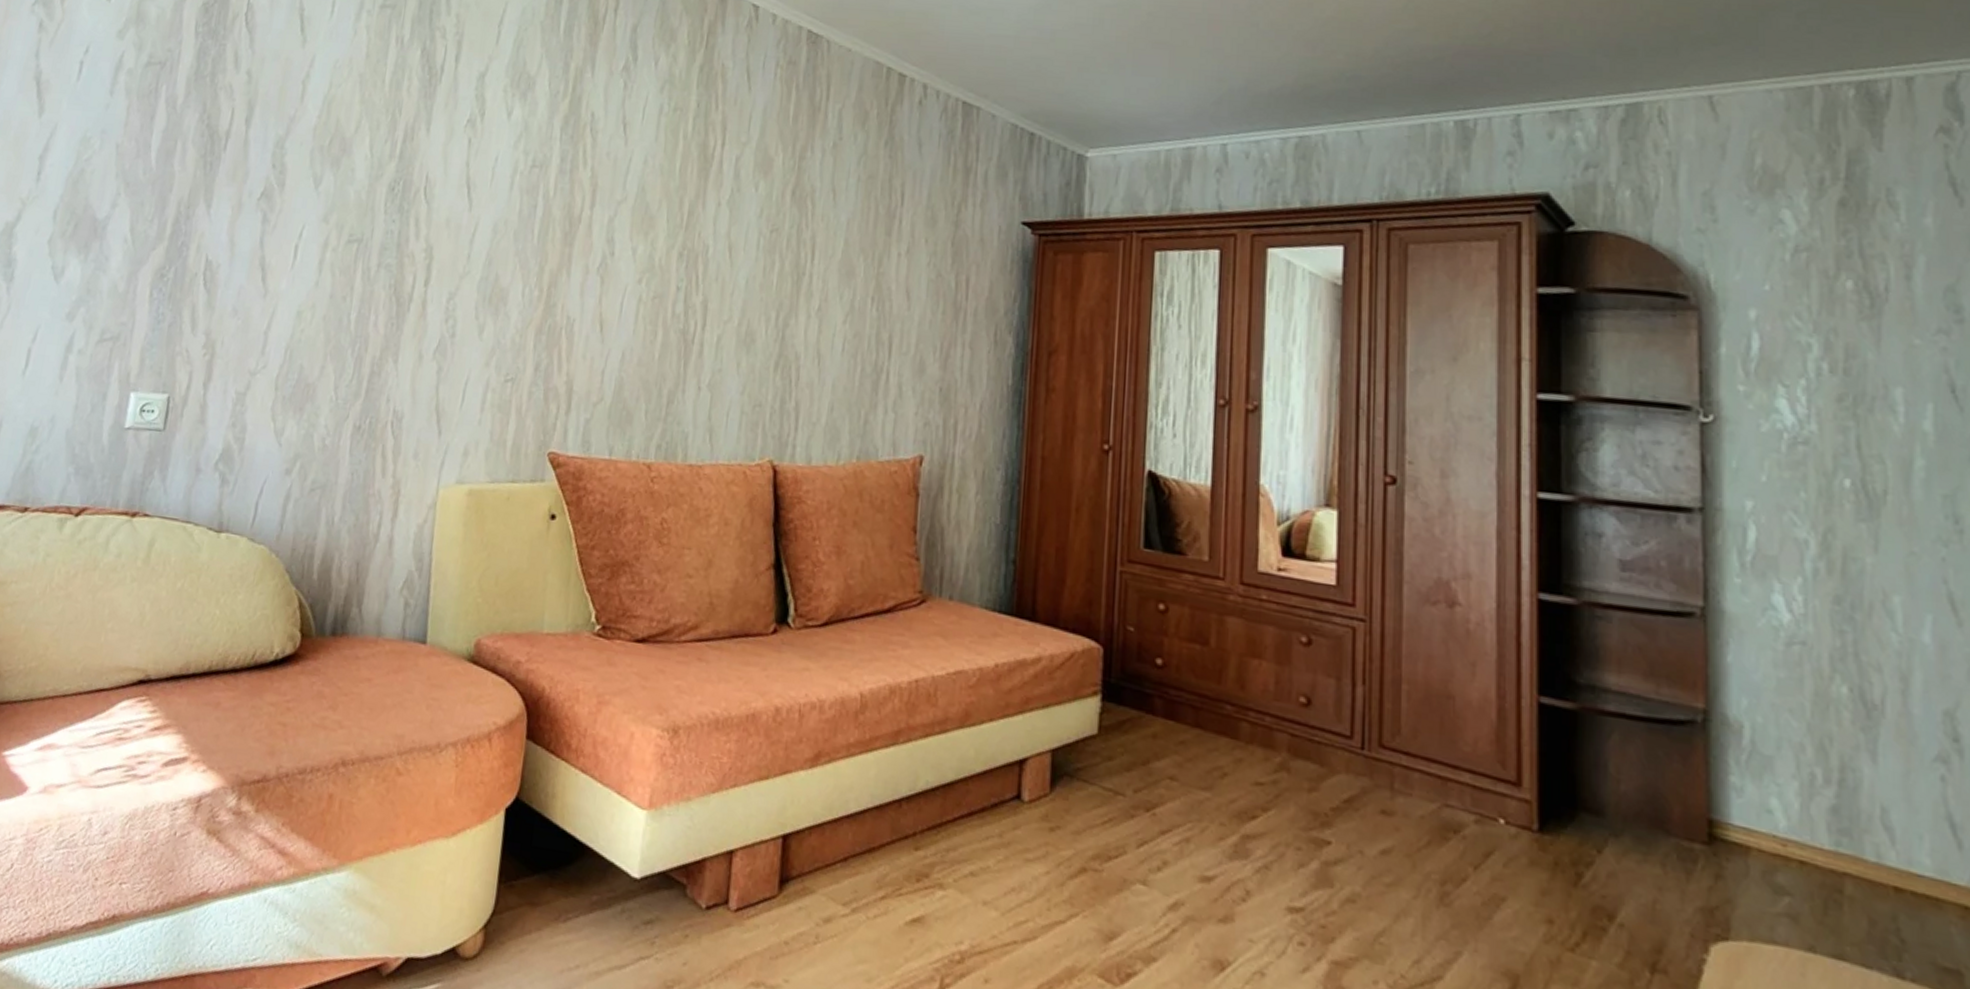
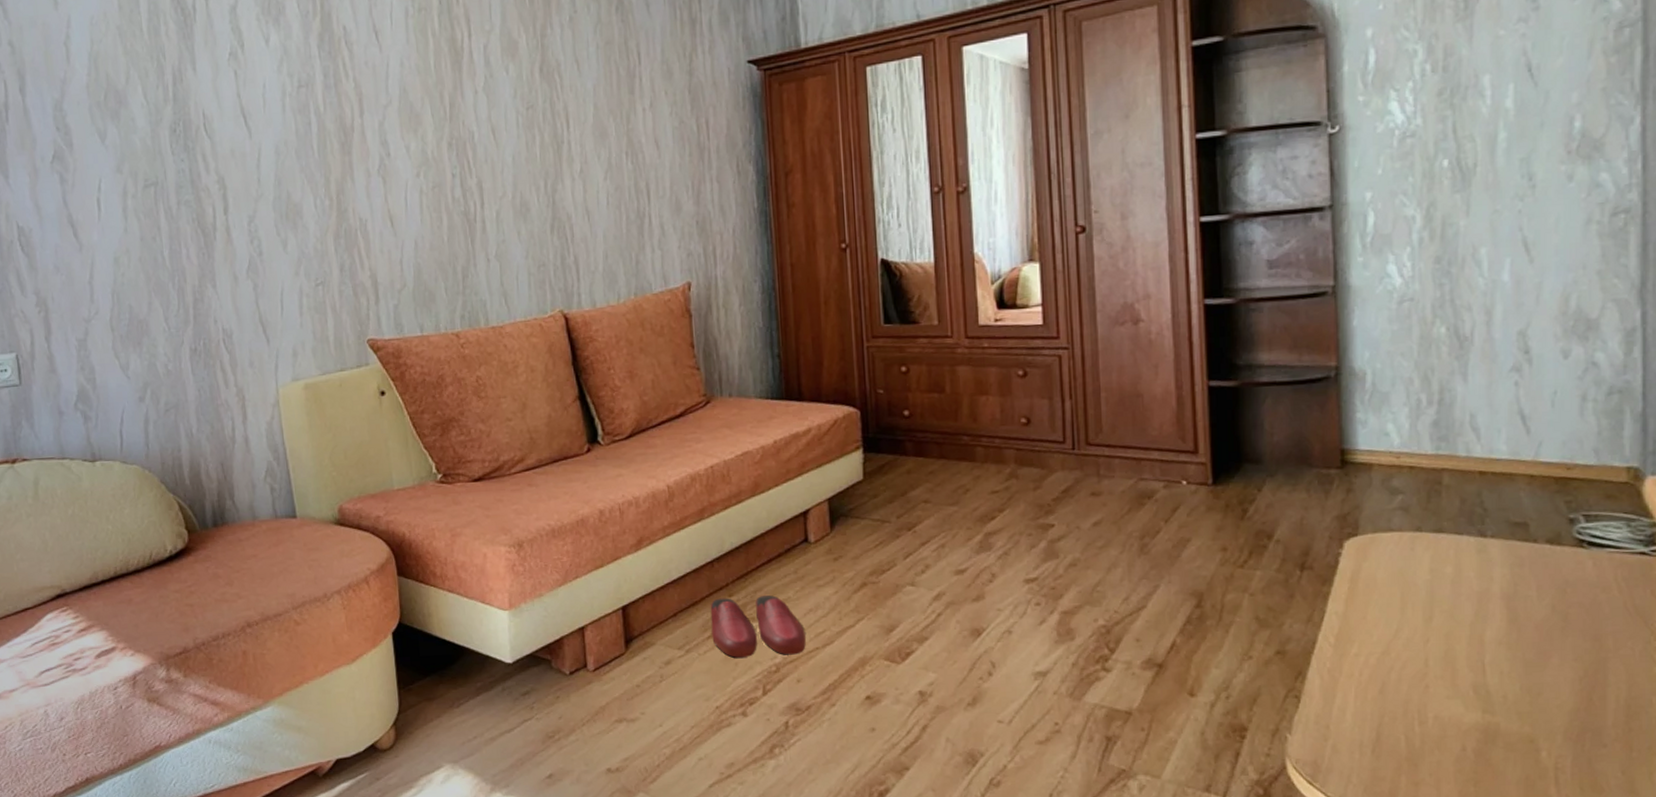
slippers: none [886,849,1003,945] -> present [710,595,806,658]

